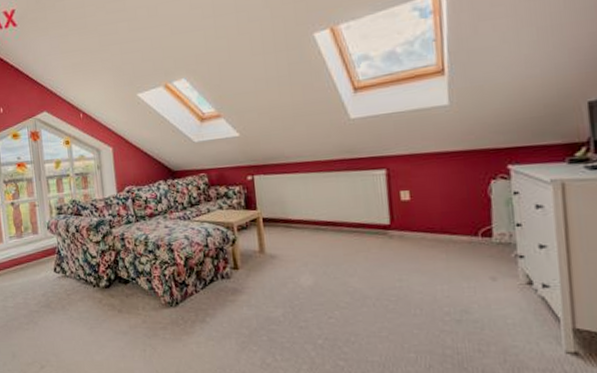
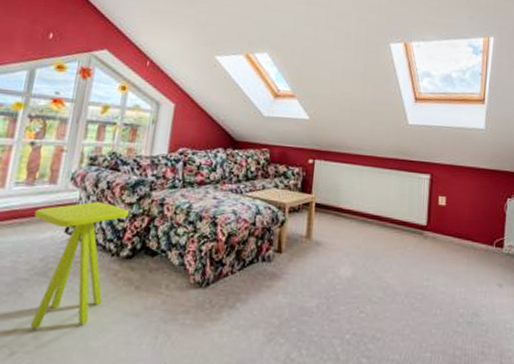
side table: none [29,244,99,349] -> present [30,202,130,329]

